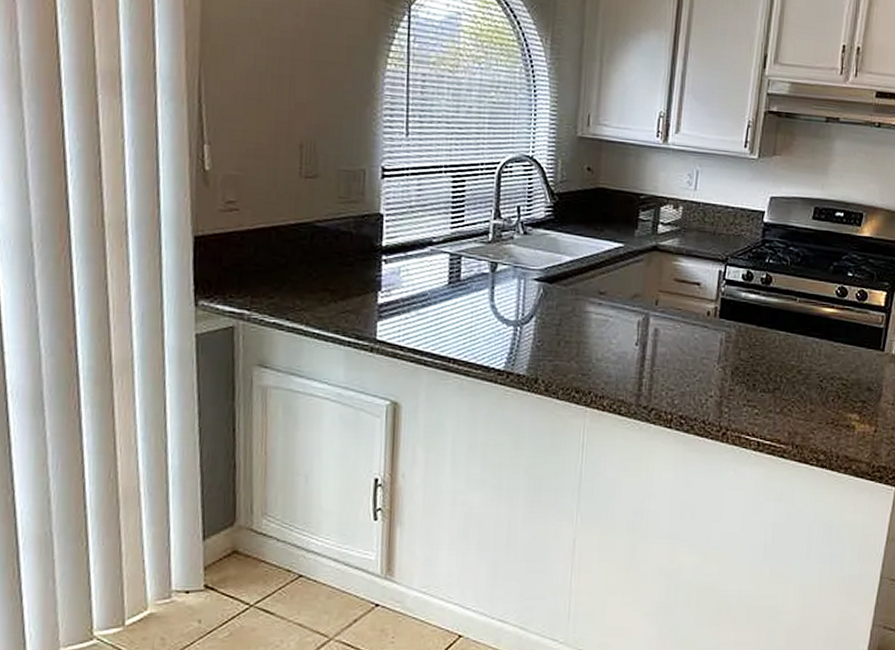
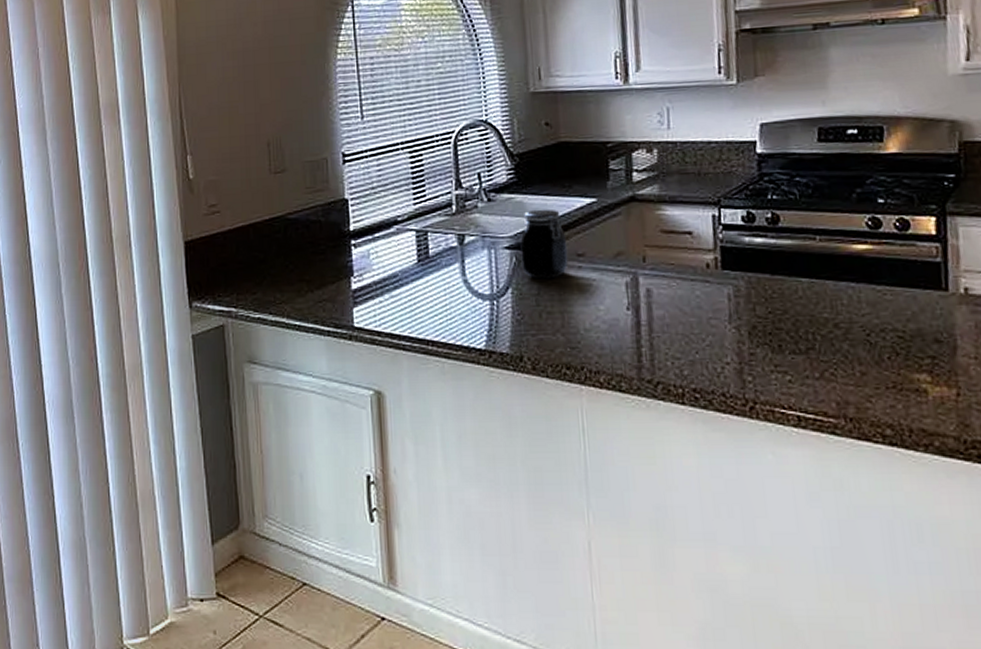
jar: none [548,247,592,312] -> present [520,209,568,279]

